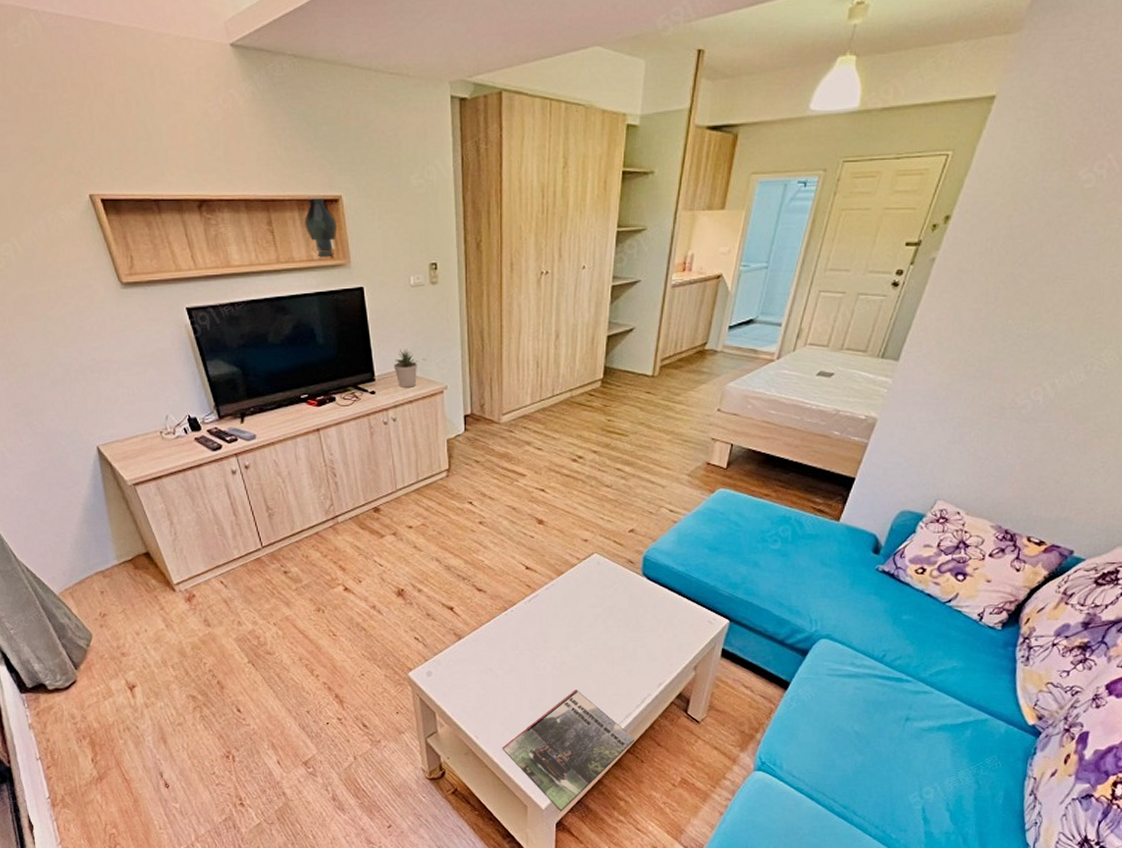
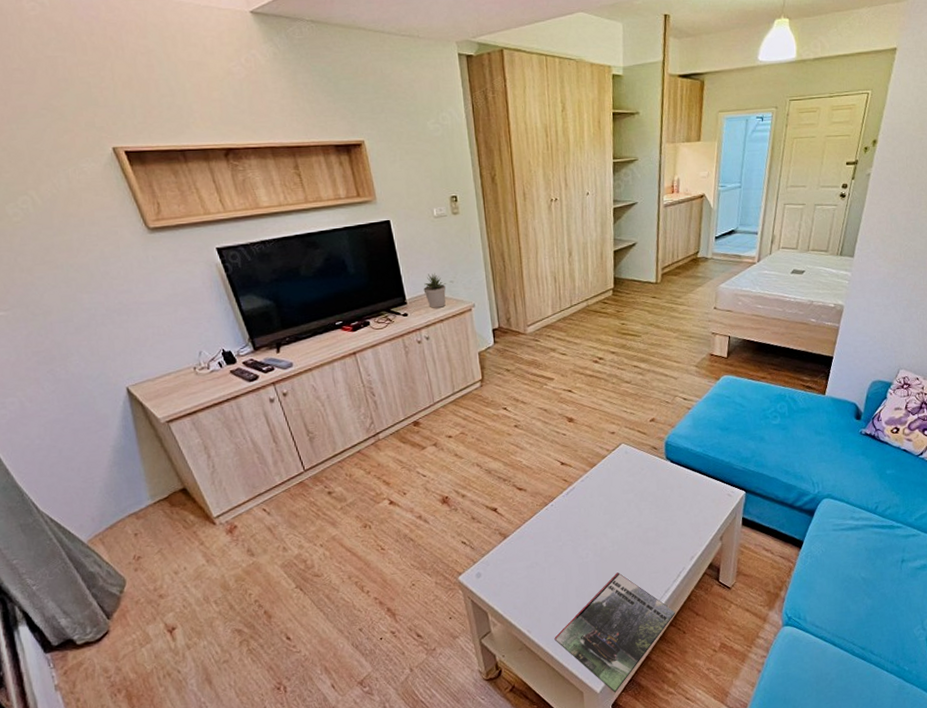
vase: present [304,196,338,256] -> none [330,141,363,195]

